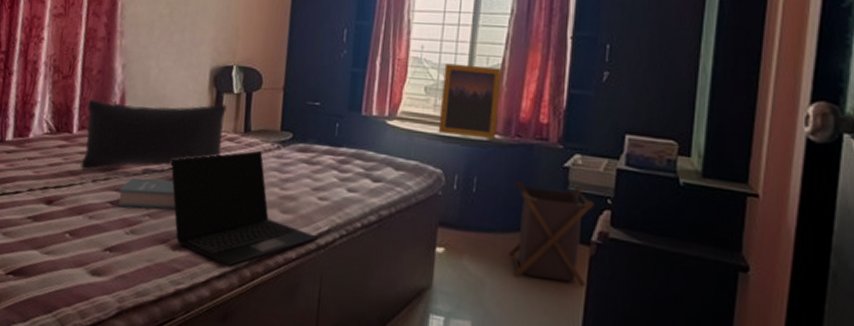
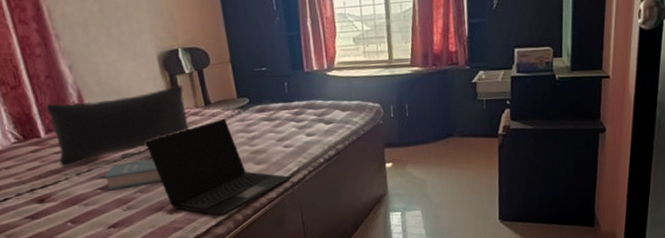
picture frame: present [438,63,502,140] -> none [366,11,418,75]
laundry basket: present [507,181,595,288] -> none [438,96,498,172]

